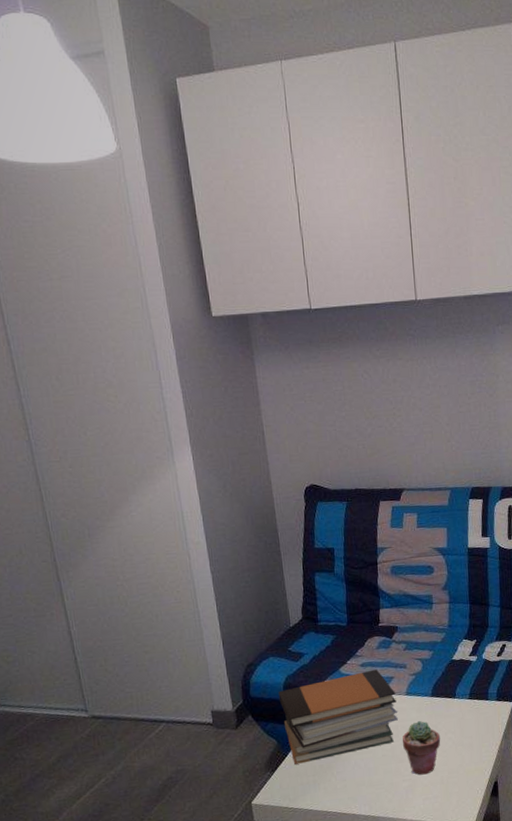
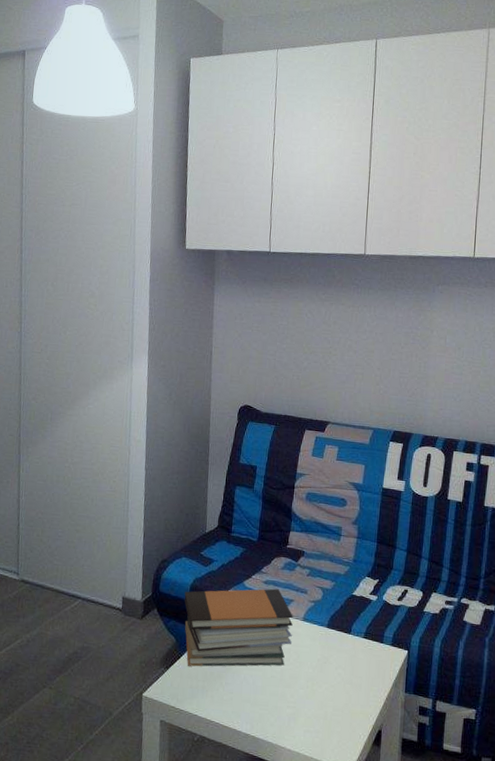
potted succulent: present [403,720,441,775] -> none [293,649,331,706]

